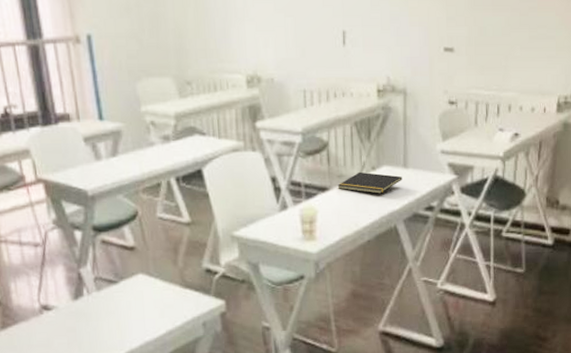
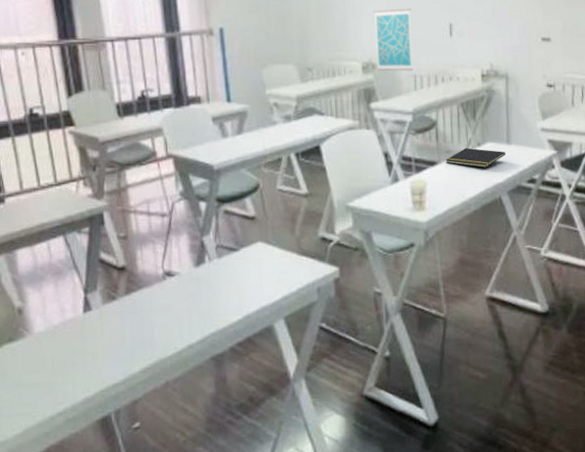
wall art: none [258,12,303,86] -> present [374,8,414,72]

